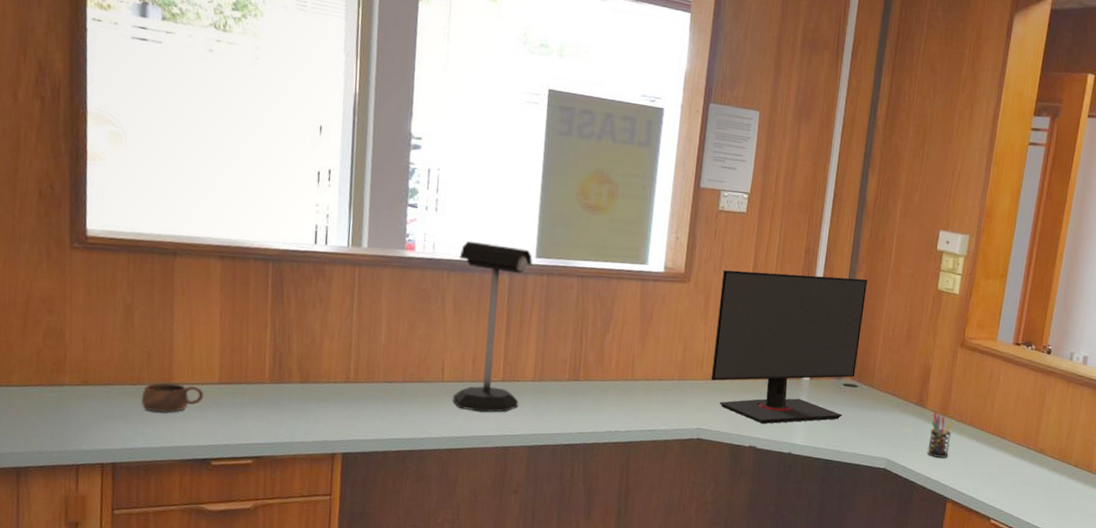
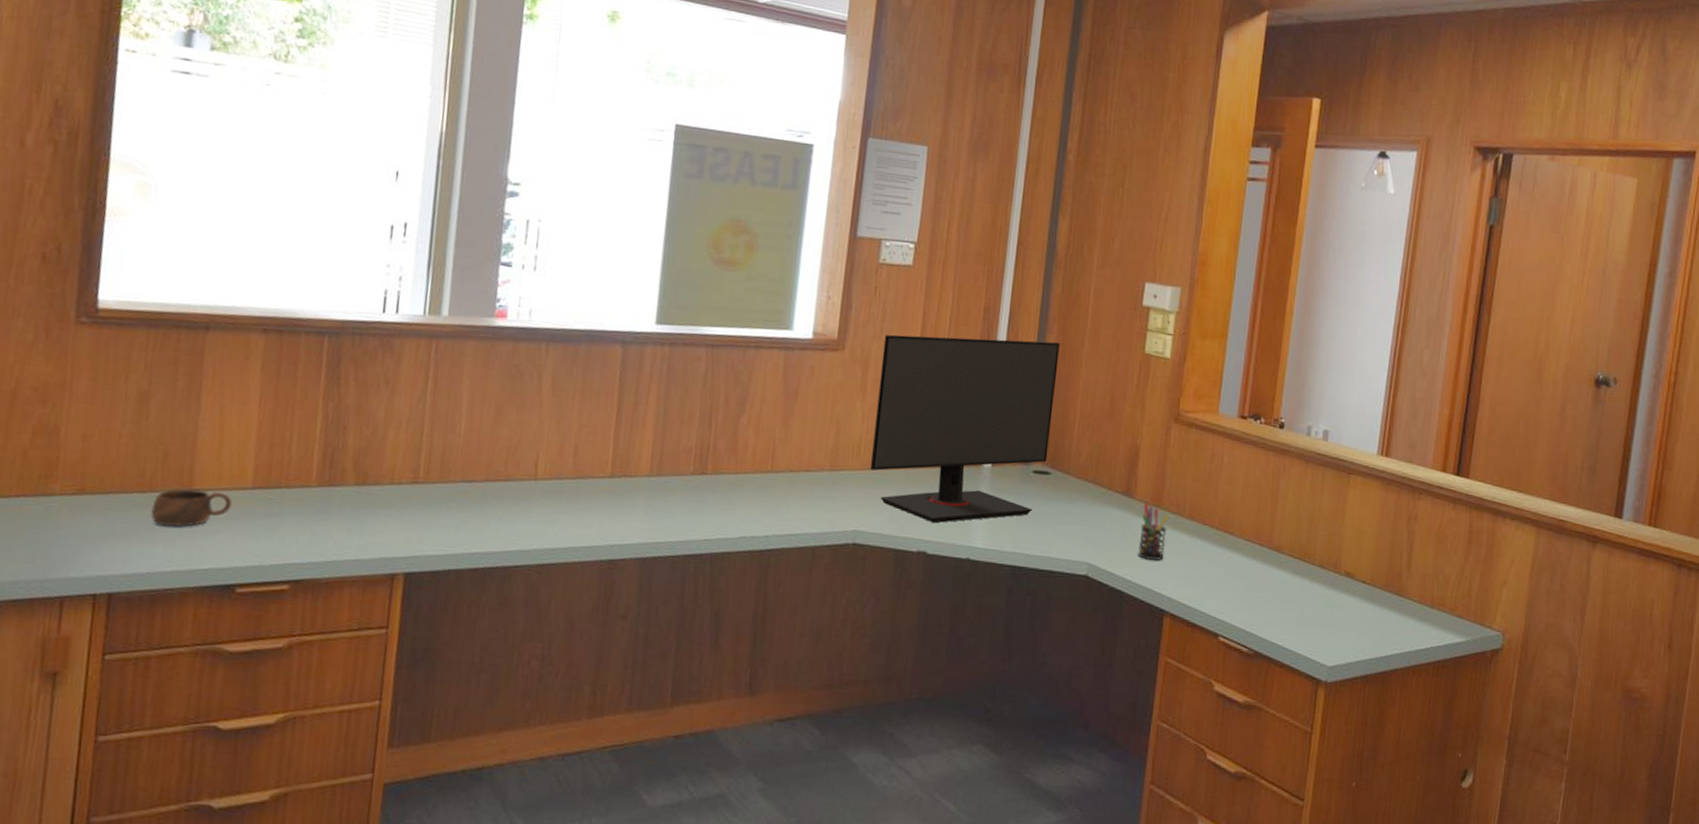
desk lamp: present [452,241,533,413] -> none [547,305,652,517]

